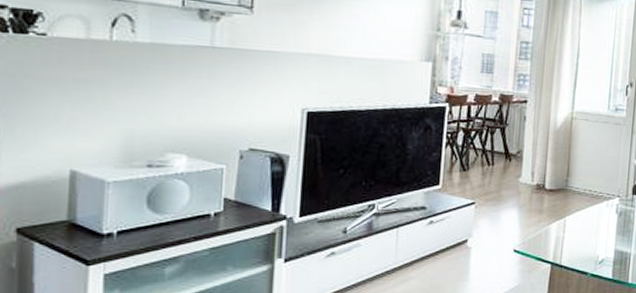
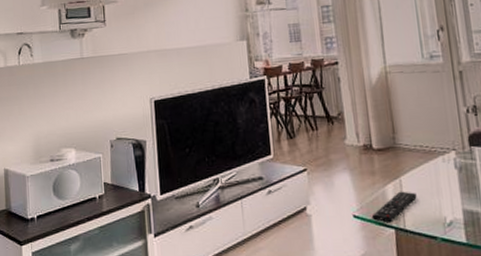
remote control: none [531,230,577,259] -> present [371,191,417,223]

